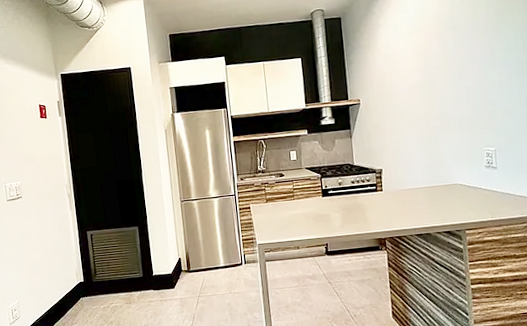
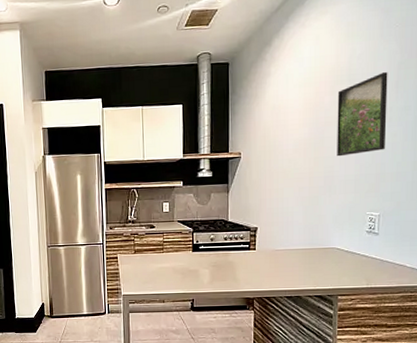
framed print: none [443,18,493,98] -> present [337,72,388,157]

